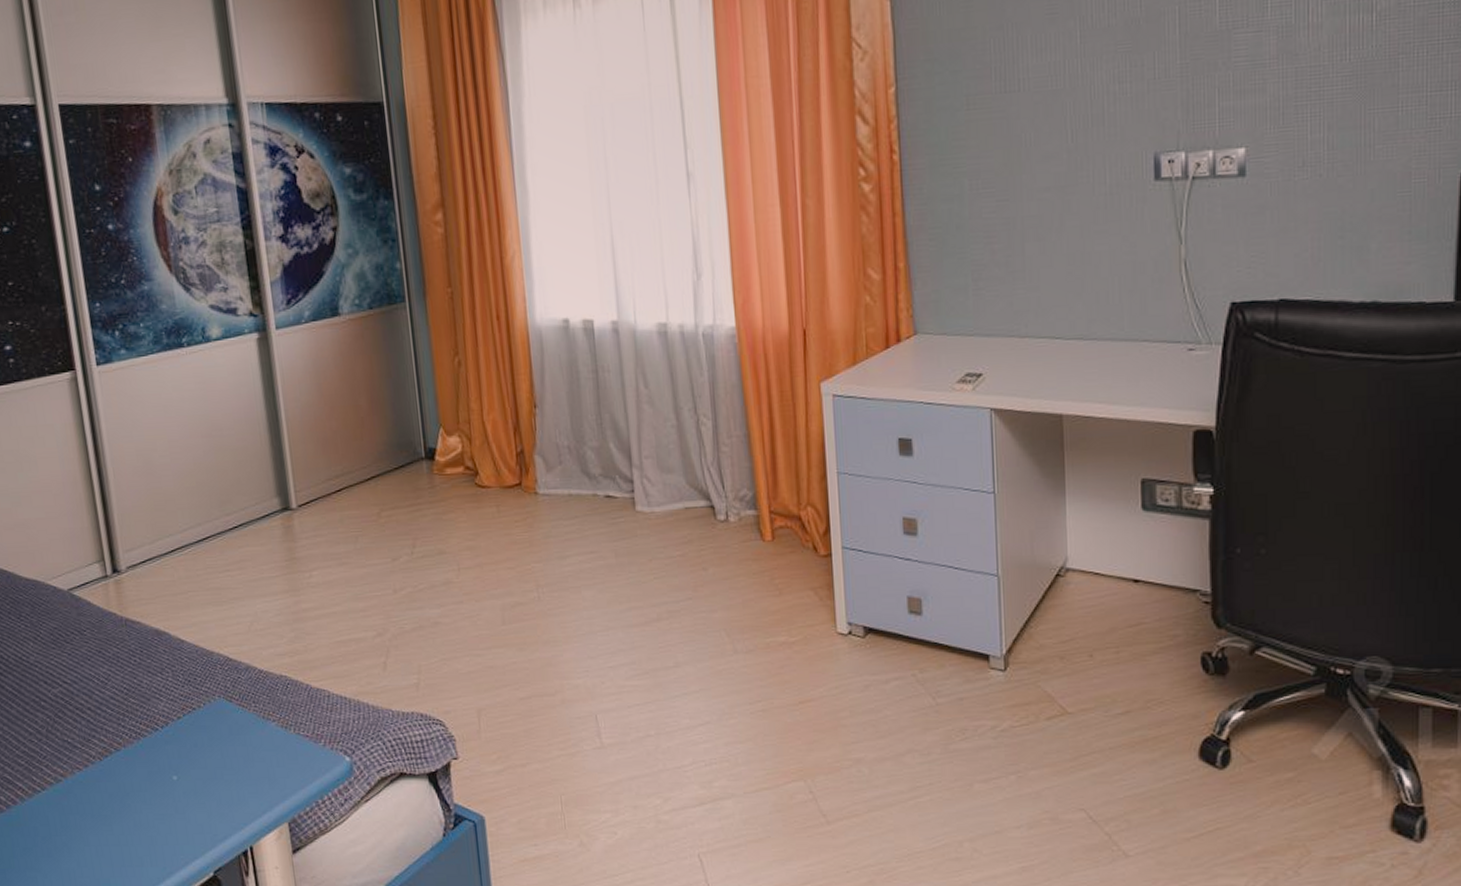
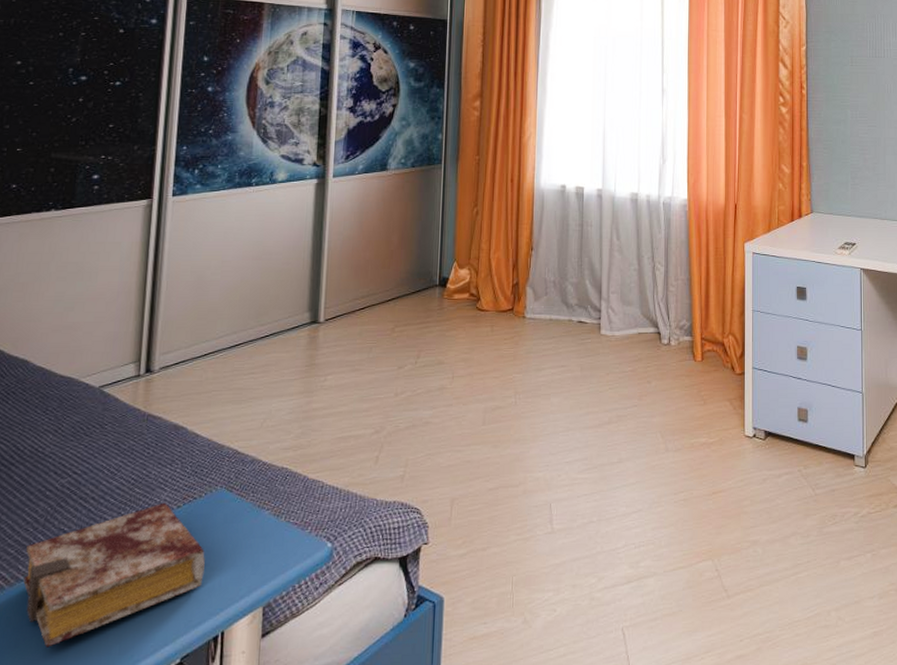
book: none [35,713,220,857] -> present [23,502,205,648]

